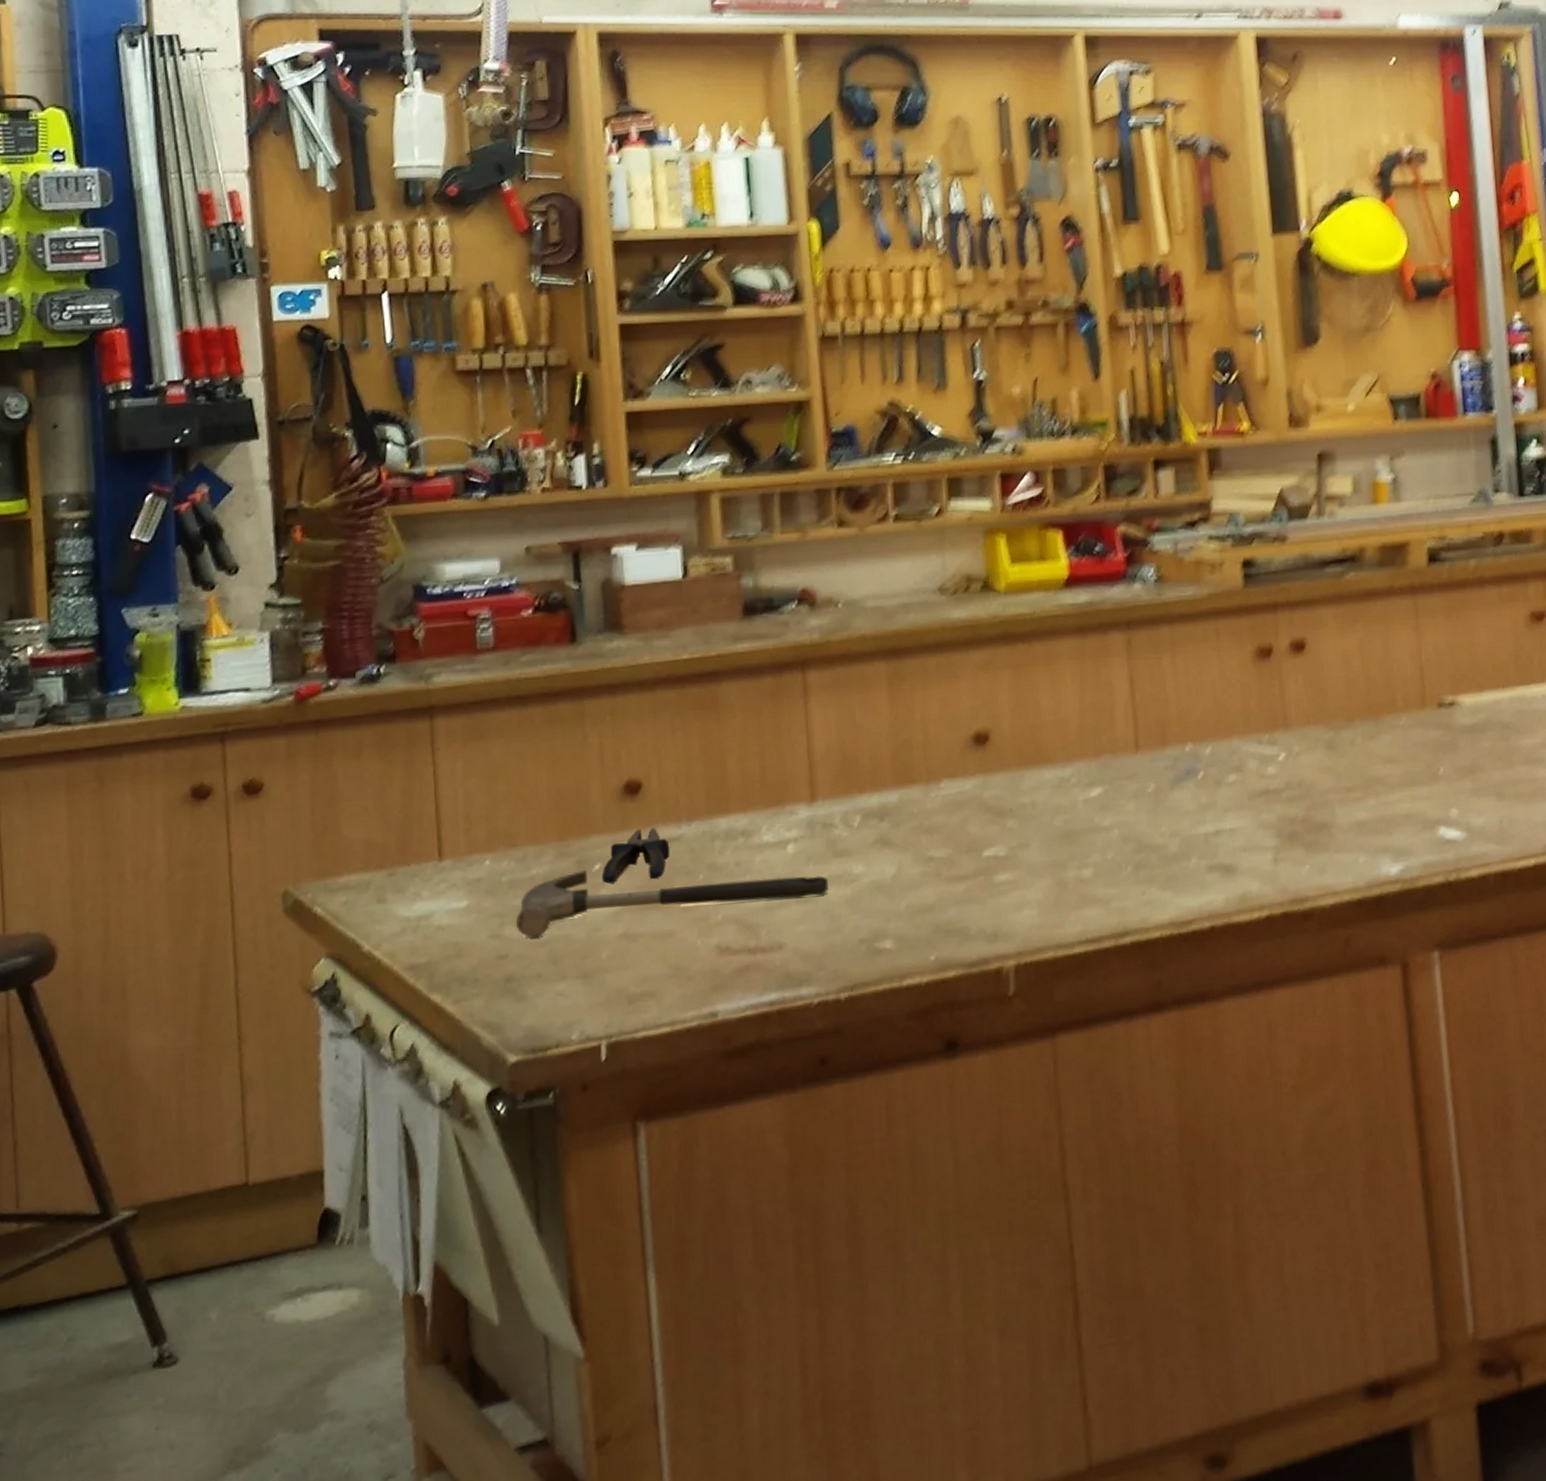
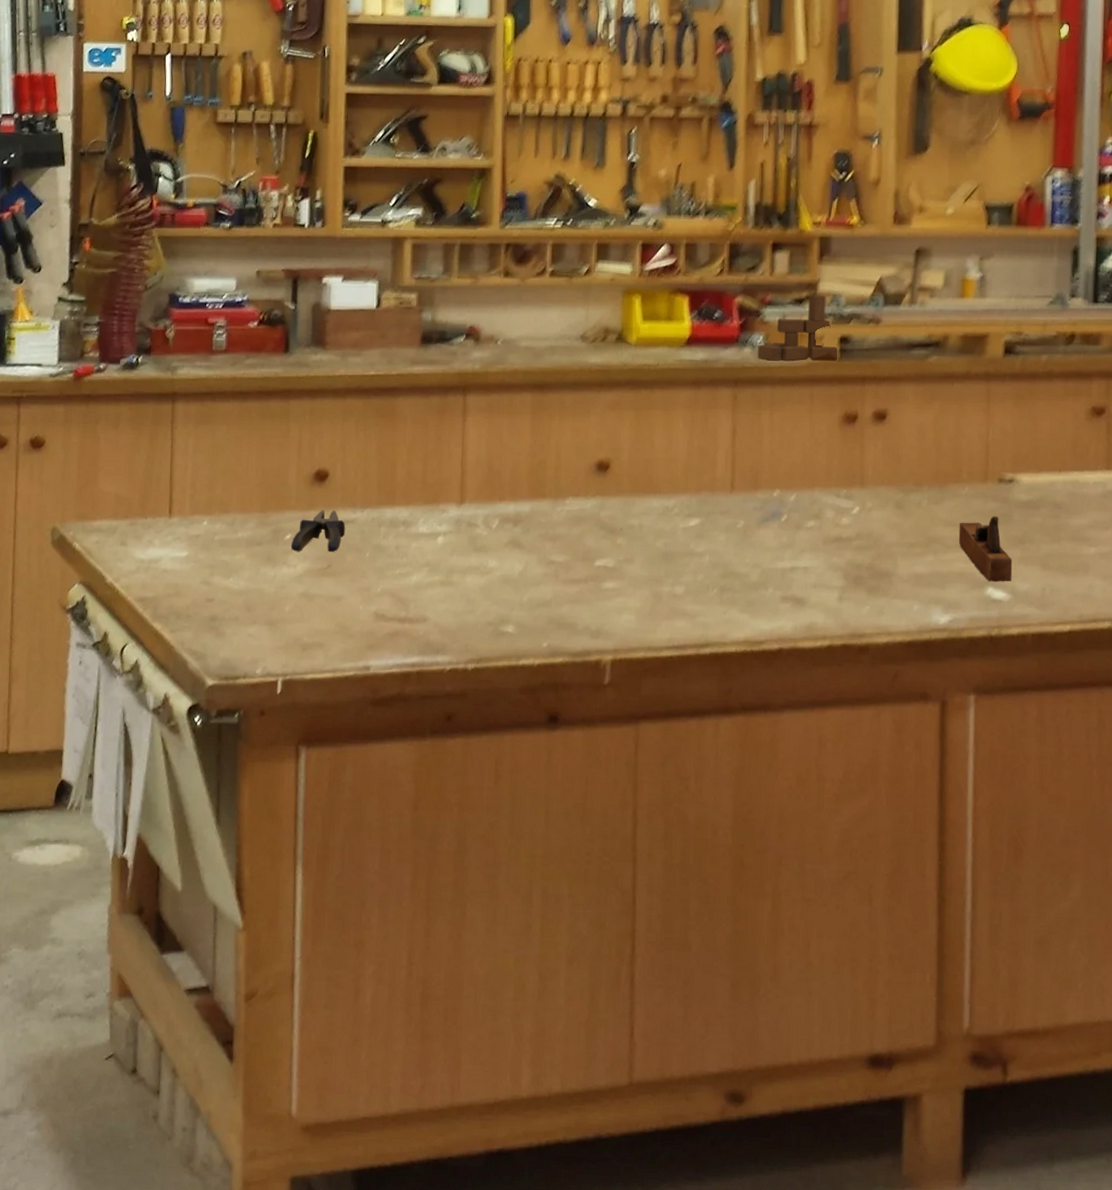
claw hammer: present [516,870,828,939] -> none [223,538,467,588]
wooden blocks: none [1149,515,1242,596] -> present [758,295,837,362]
hand plane: none [1399,745,1465,821] -> present [958,515,1013,582]

